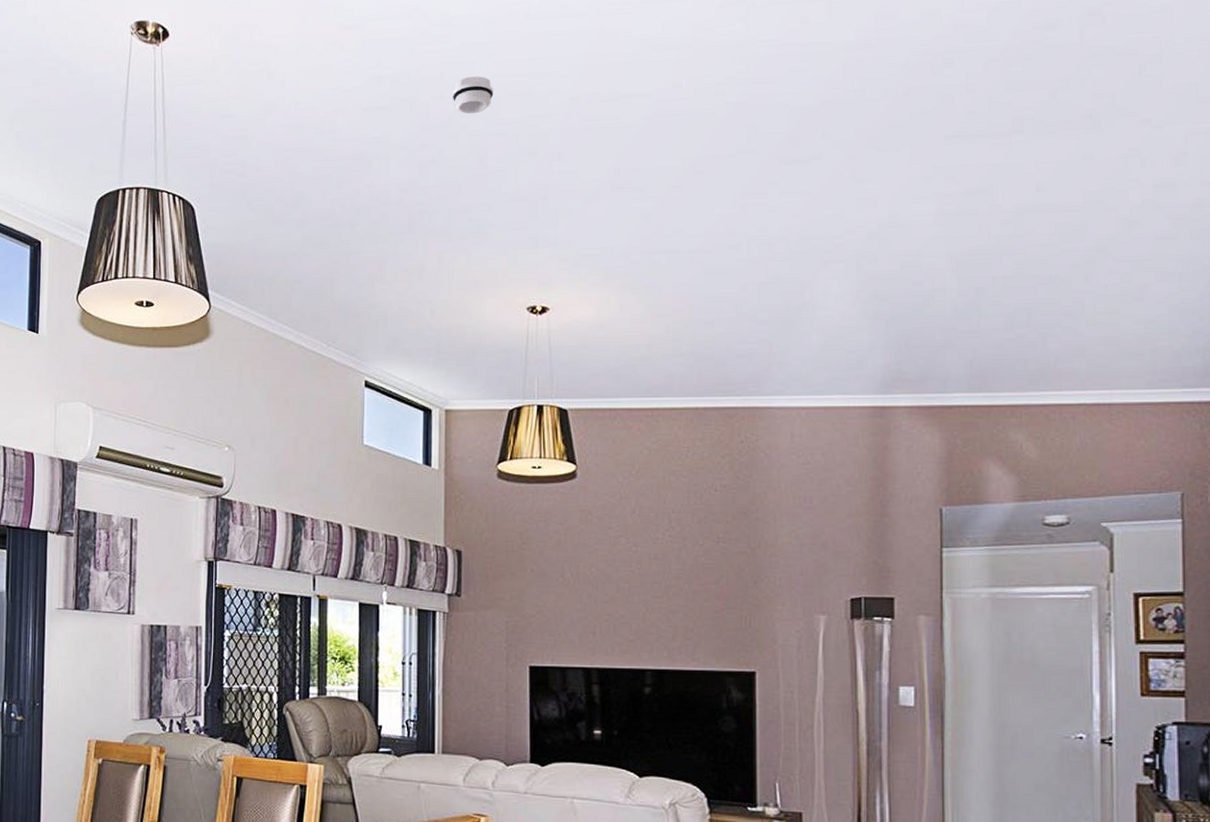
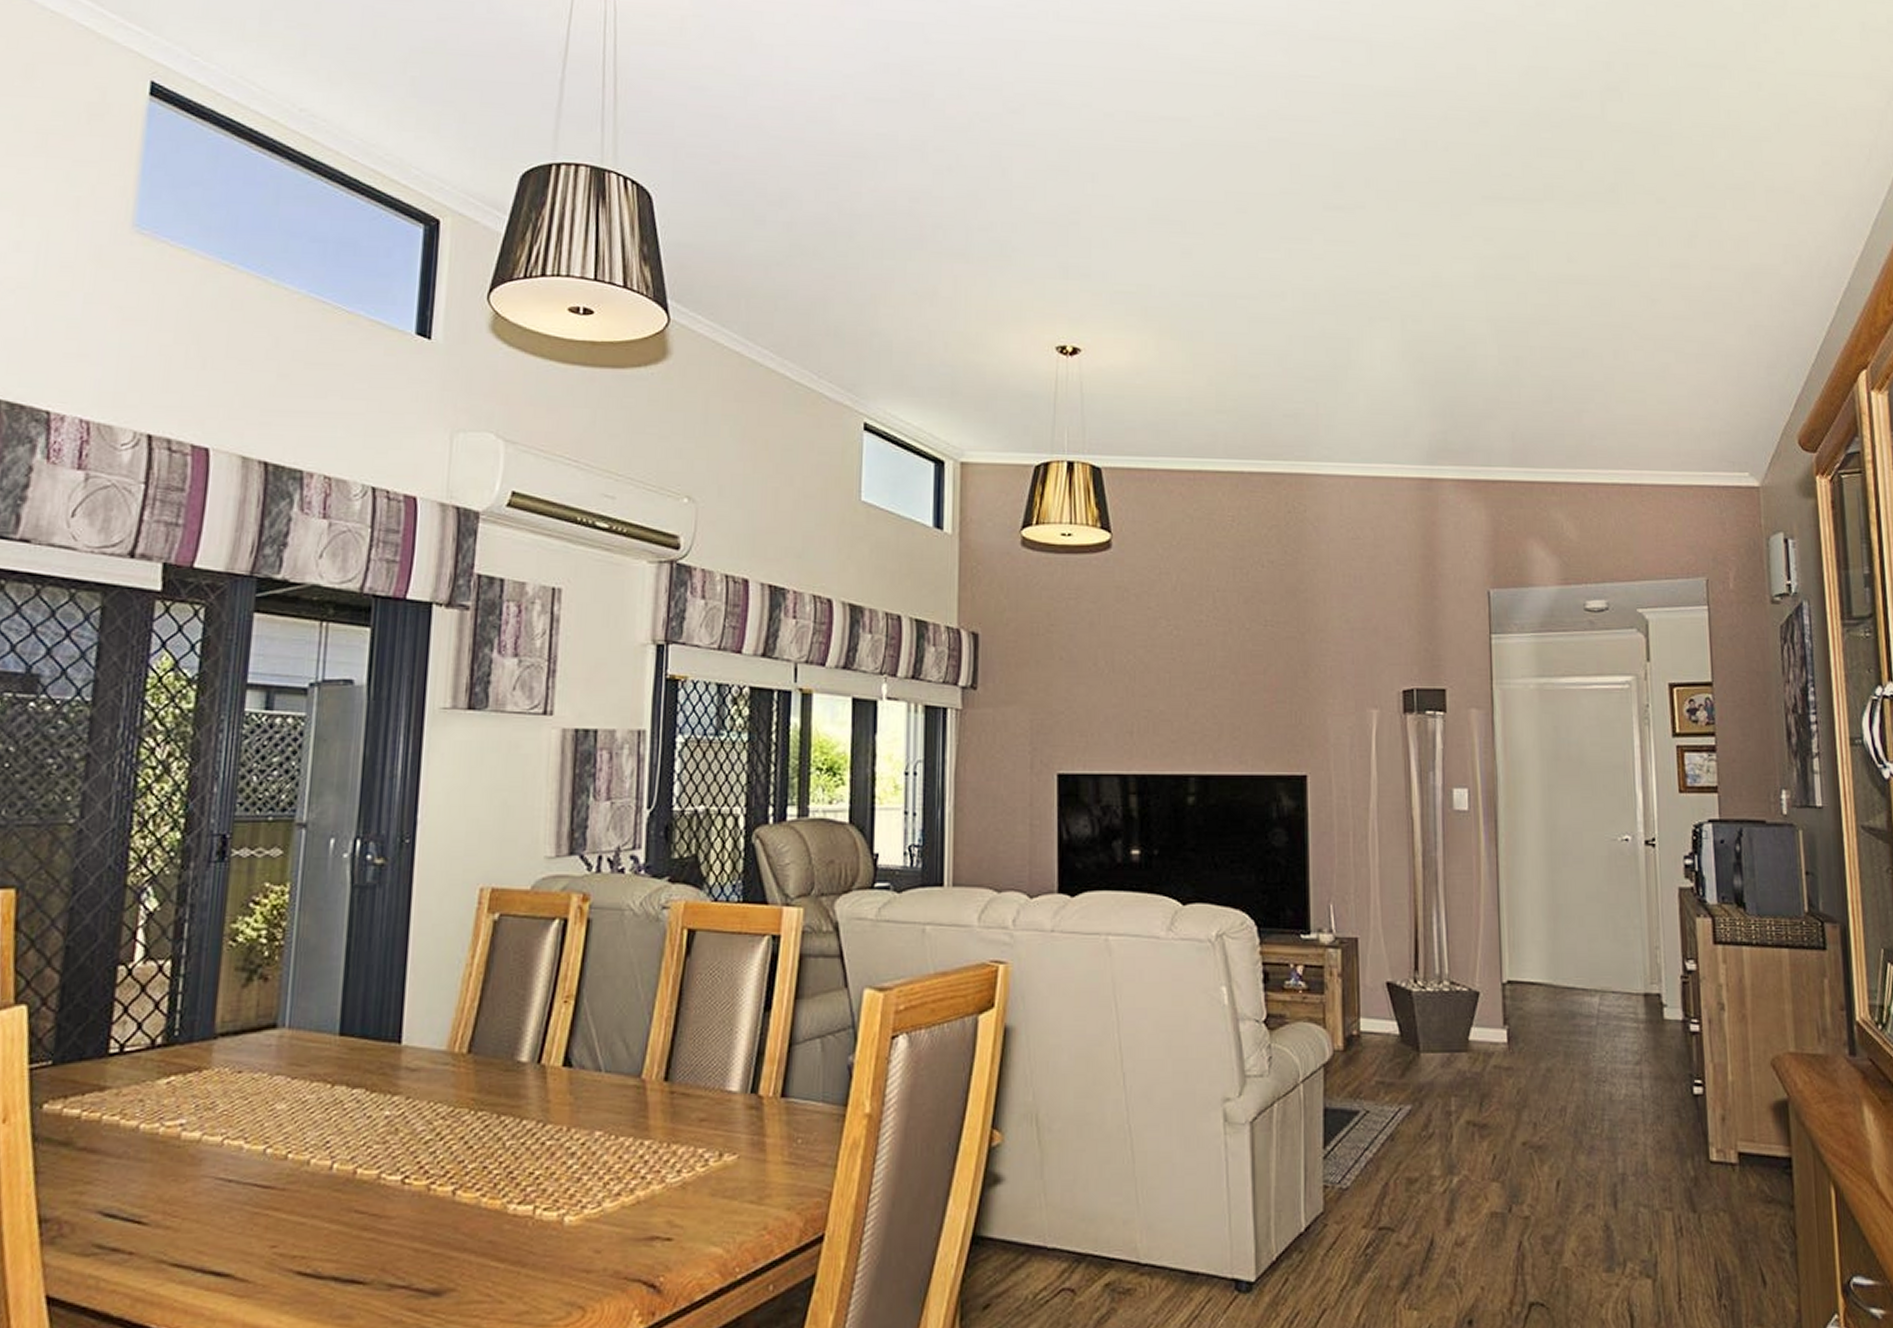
smoke detector: present [452,76,494,114] -> none [971,76,1020,120]

